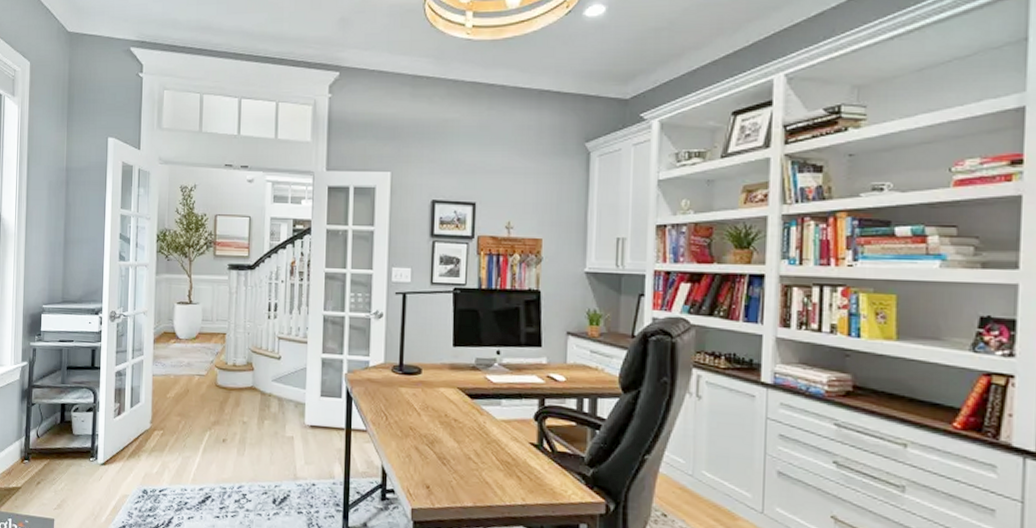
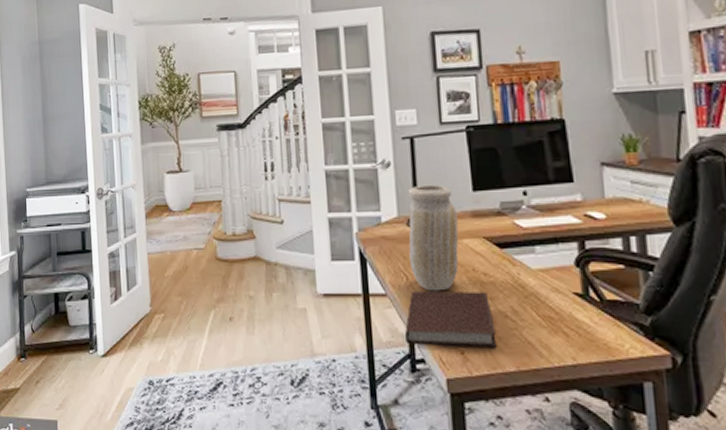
notebook: none [378,430,459,486] -> present [404,291,497,349]
vase: none [390,336,437,432] -> present [408,184,459,291]

